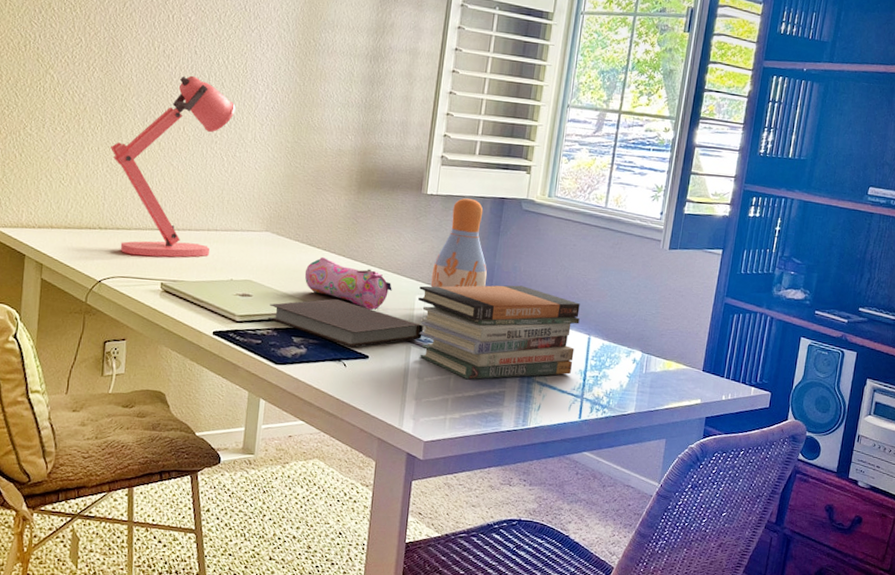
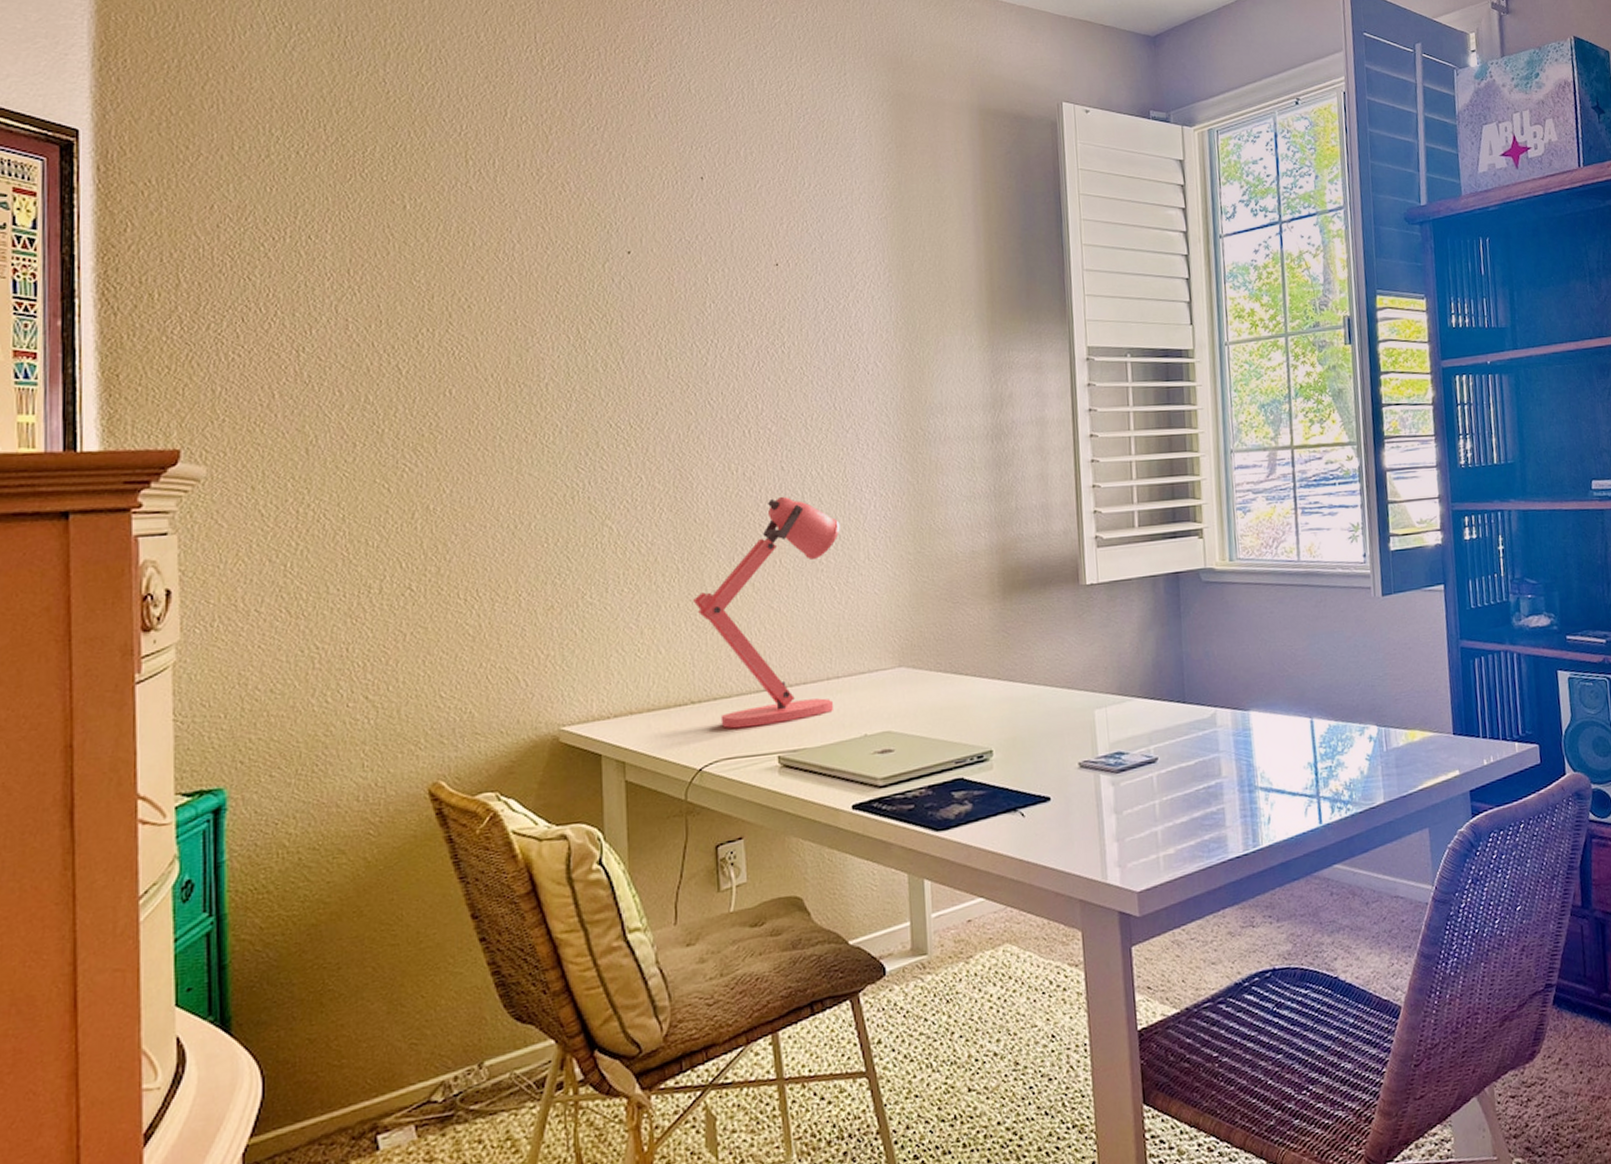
notebook: present [267,299,423,348] -> none [917,733,1111,791]
pencil case: present [304,257,392,311] -> none [954,685,1065,740]
book stack: present [418,285,580,380] -> none [1097,673,1299,803]
vase: present [430,198,487,288] -> none [1108,580,1176,696]

